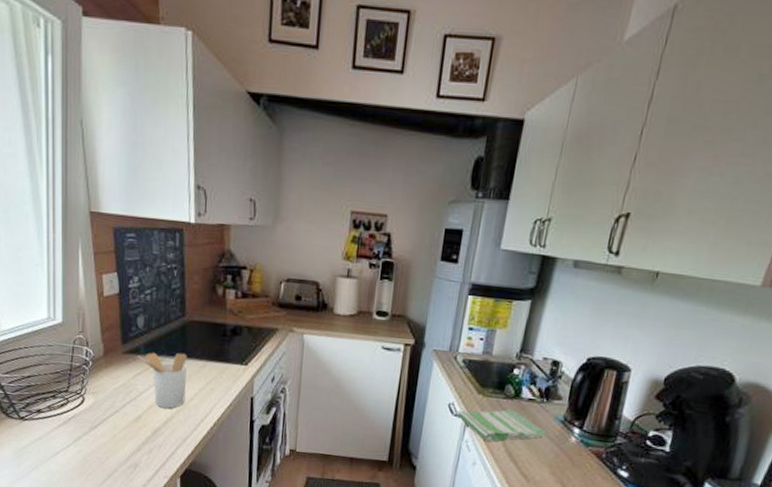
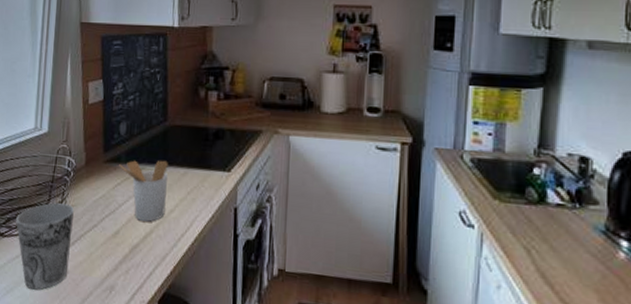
cup: none [36,390,94,468] -> present [16,202,74,290]
dish towel: present [457,409,548,443] -> none [471,217,587,260]

